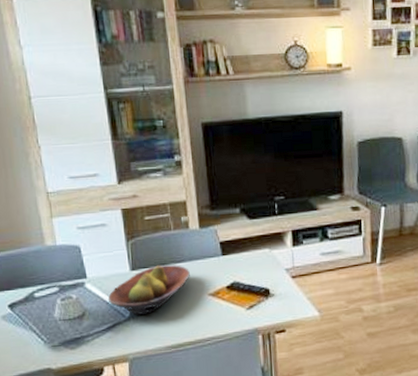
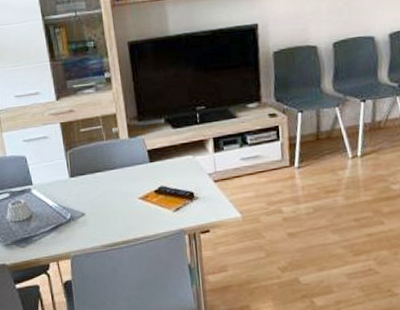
fruit bowl: present [108,264,190,315] -> none [51,172,122,217]

